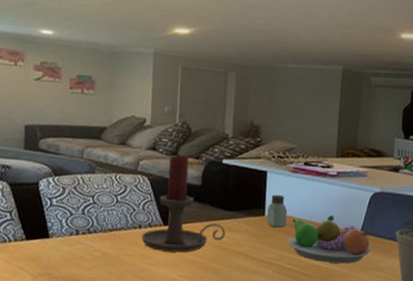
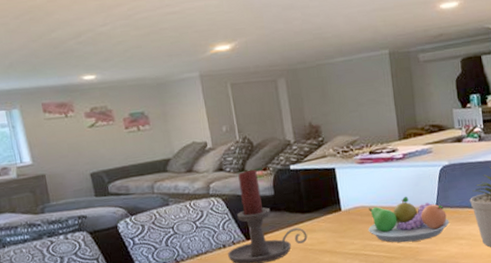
saltshaker: present [266,194,288,228] -> none [343,187,364,220]

